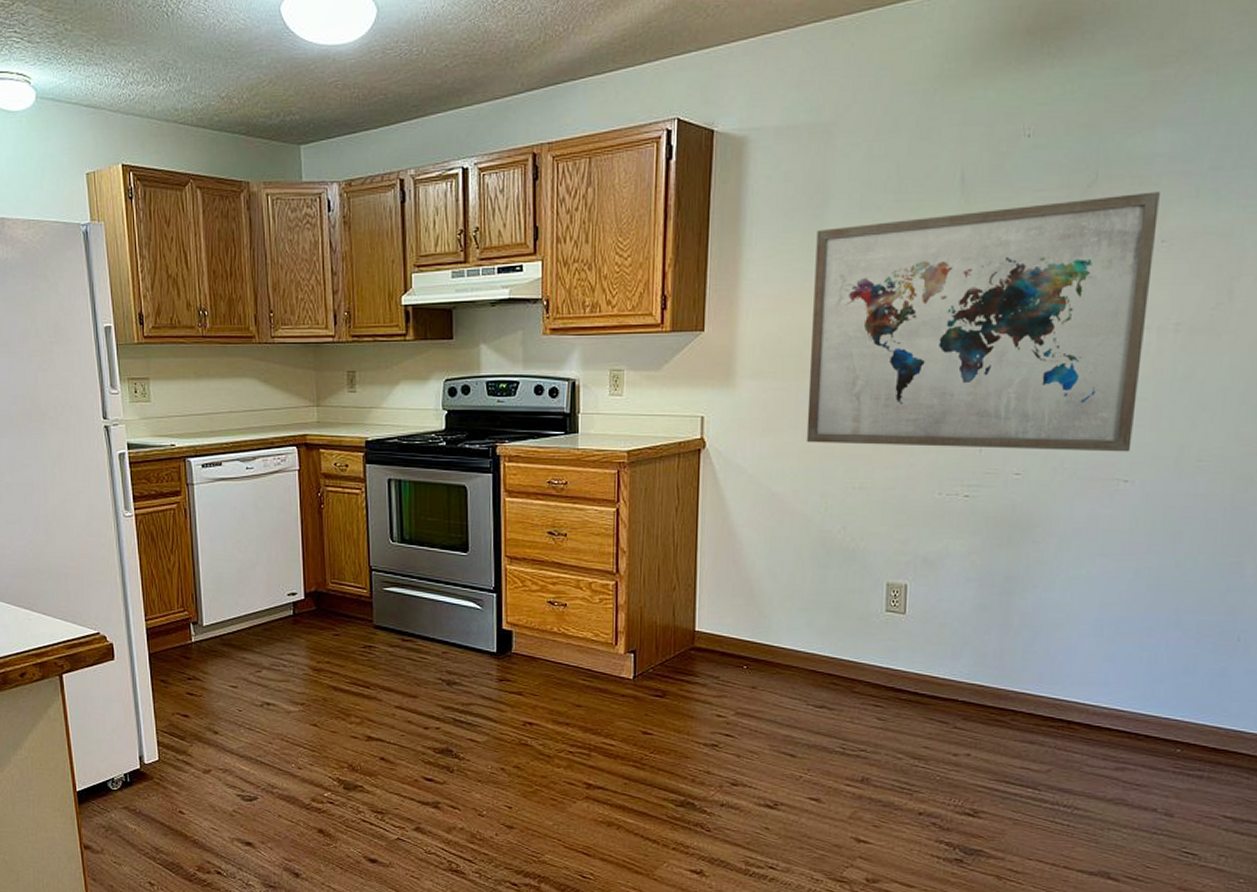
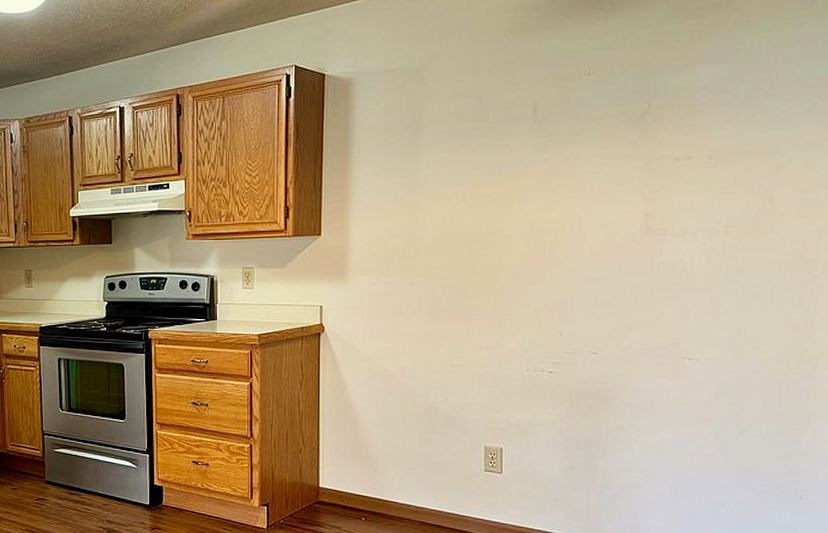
wall art: present [806,191,1160,452] -> none [410,117,704,335]

